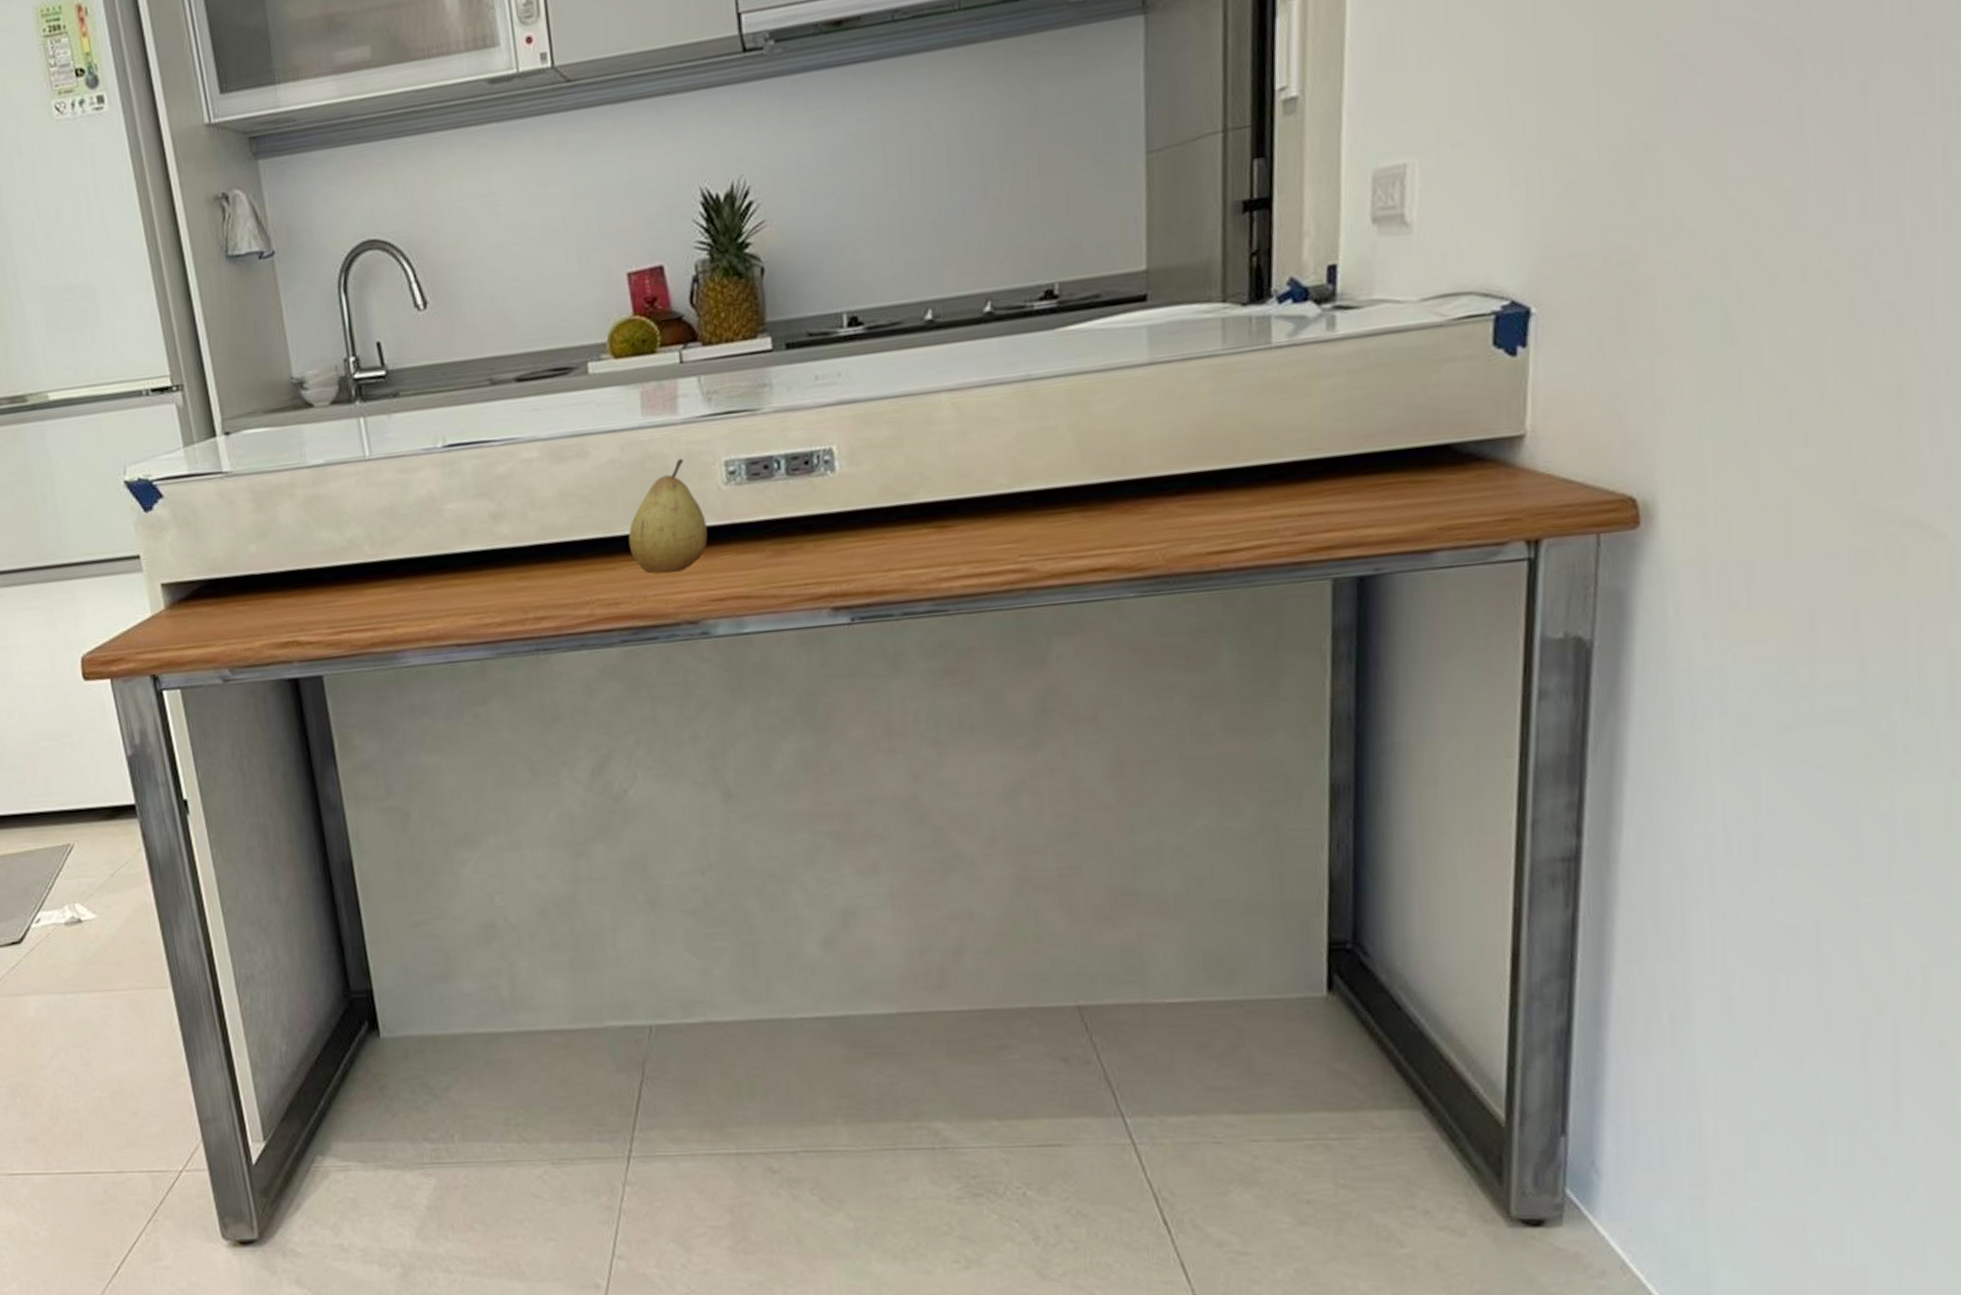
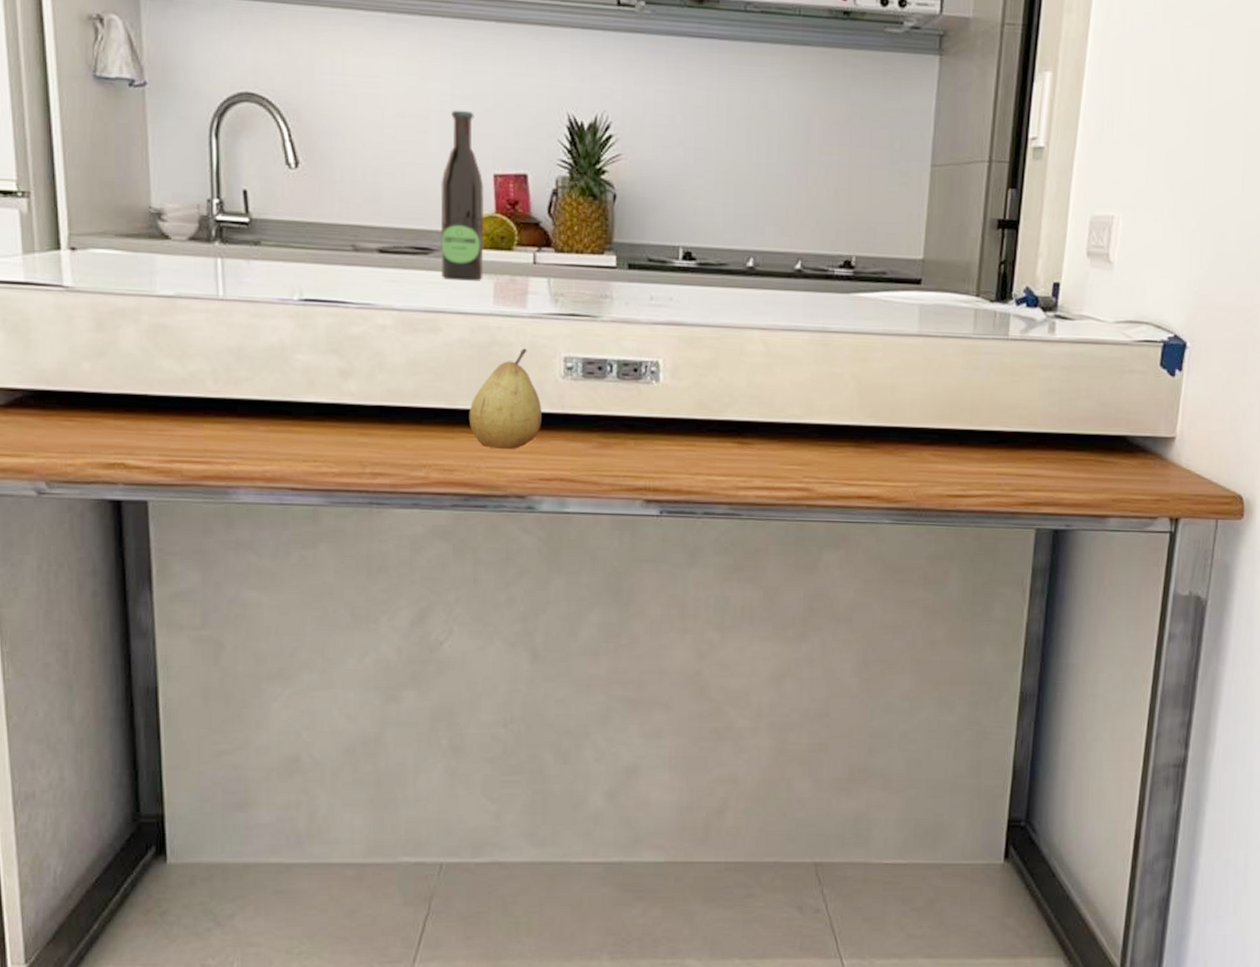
bottle: none [572,209,628,398] -> present [440,110,485,282]

